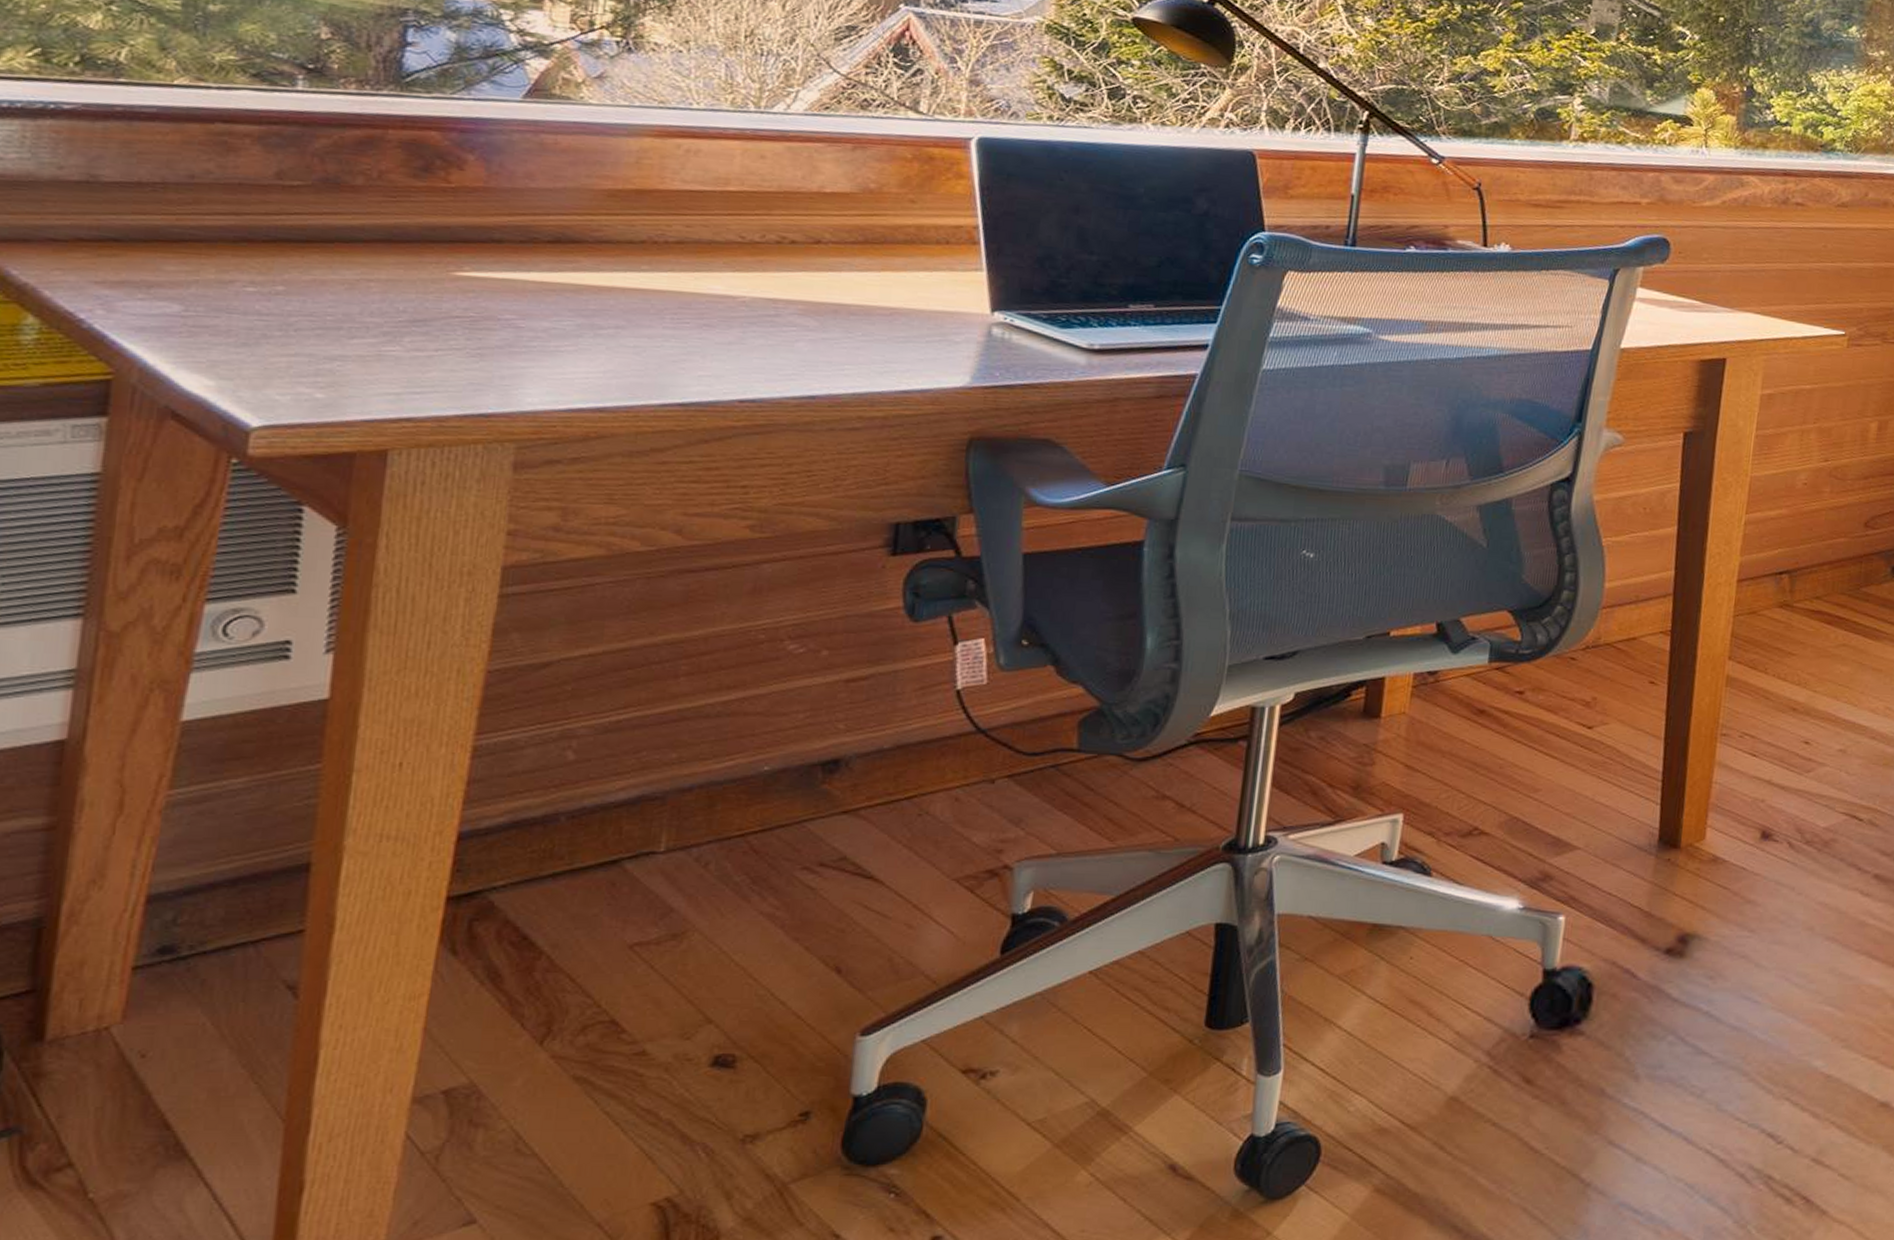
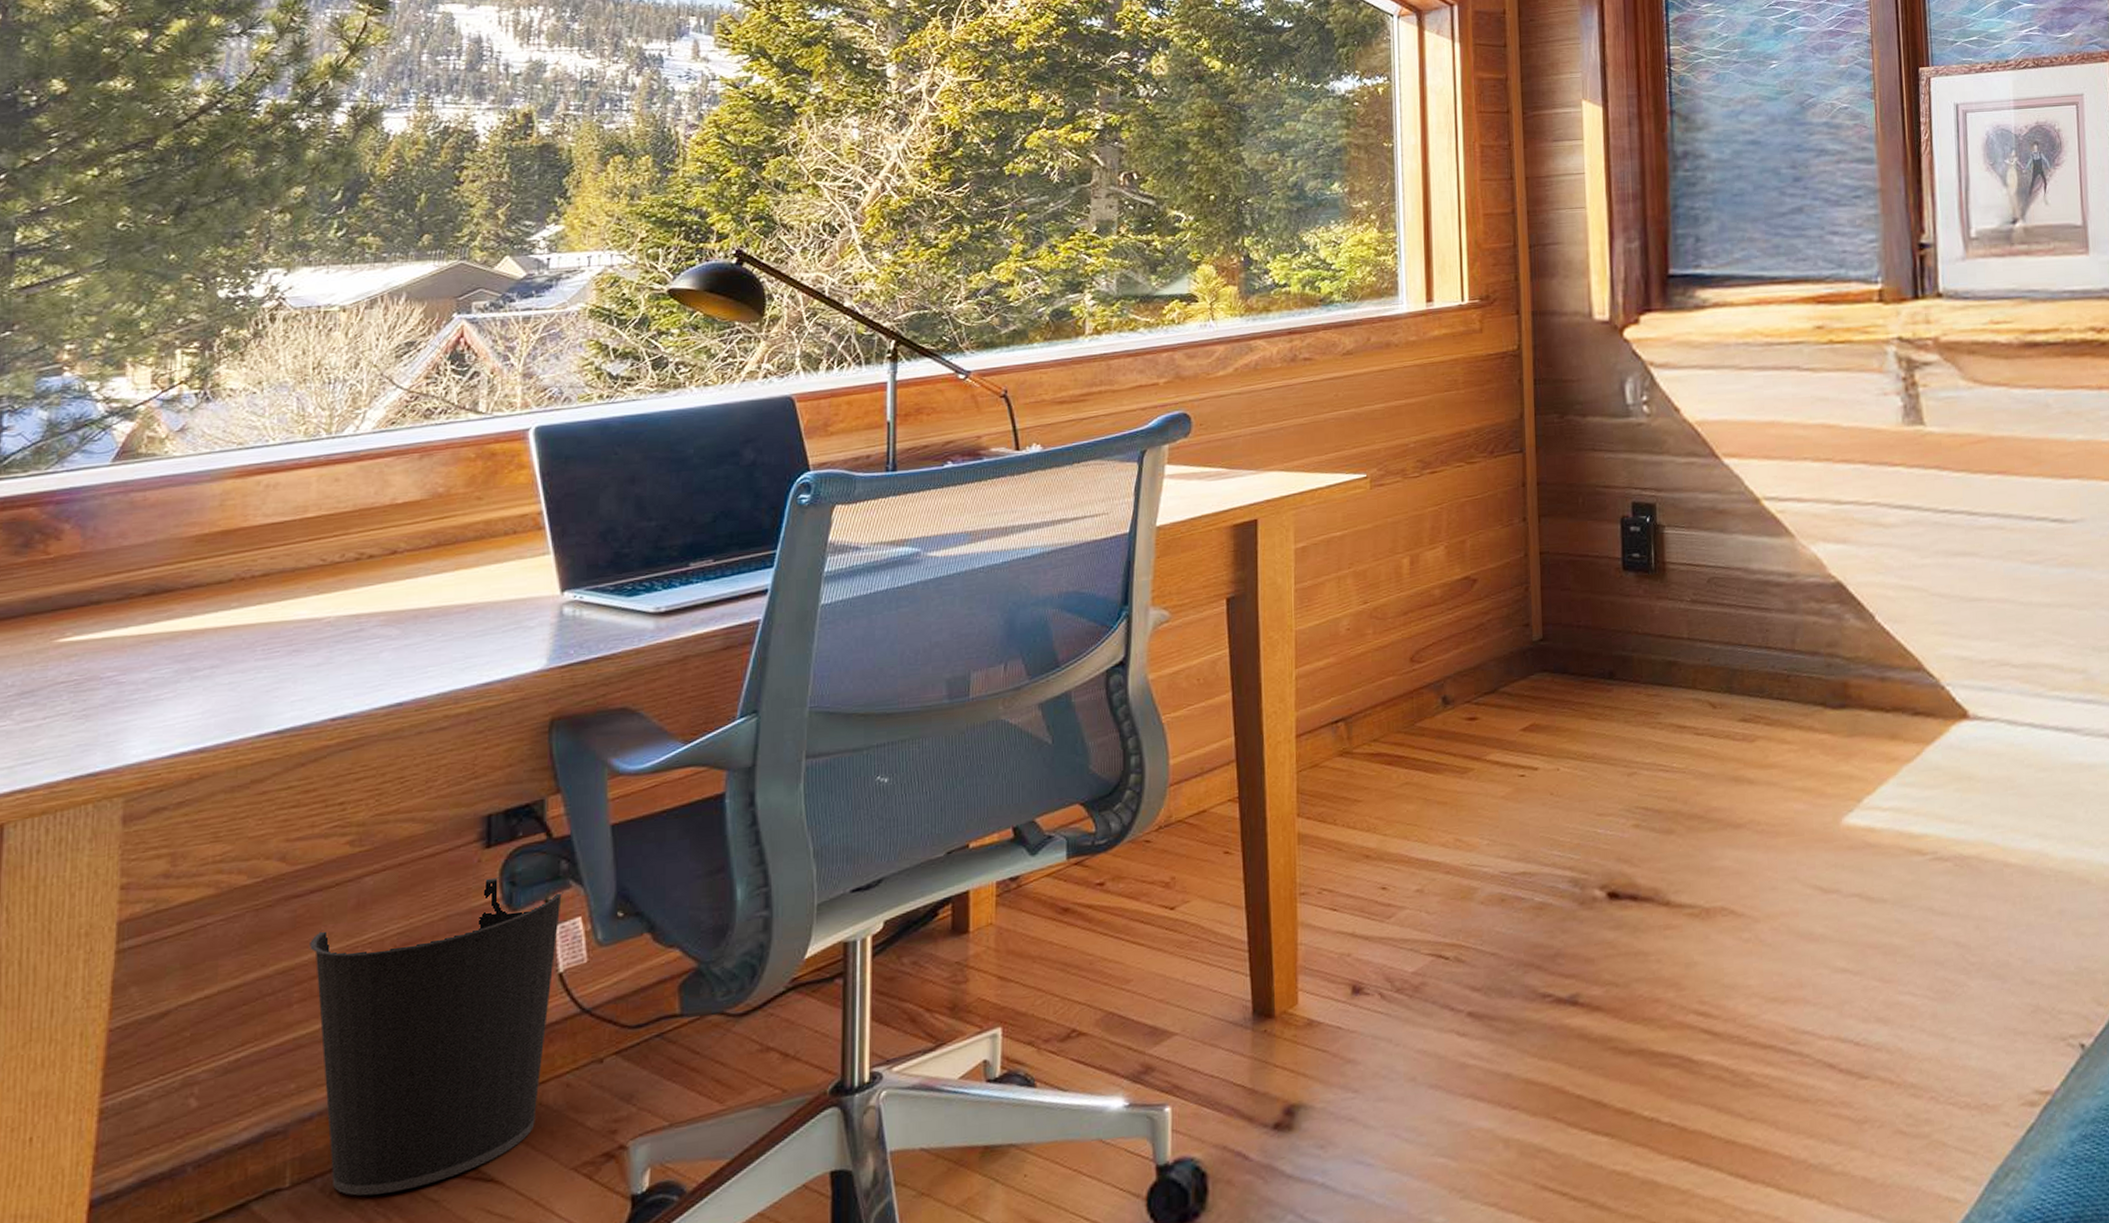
wastebasket: none [701,585,968,874] -> present [310,877,563,1196]

